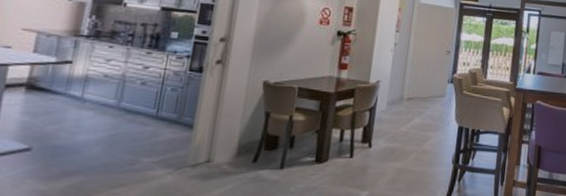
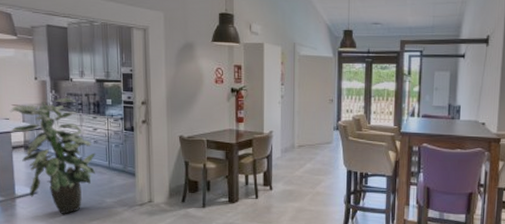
indoor plant: none [10,26,140,181] -> present [10,98,96,215]

